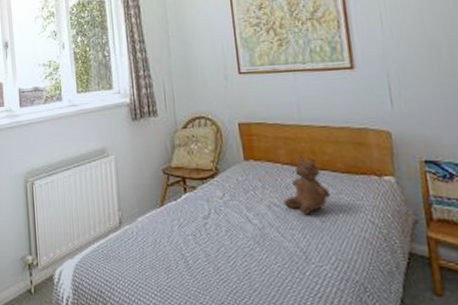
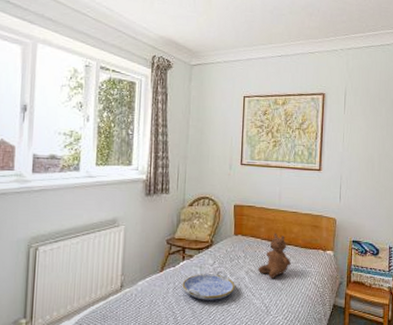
serving tray: none [188,204,256,242] -> present [182,270,235,300]

